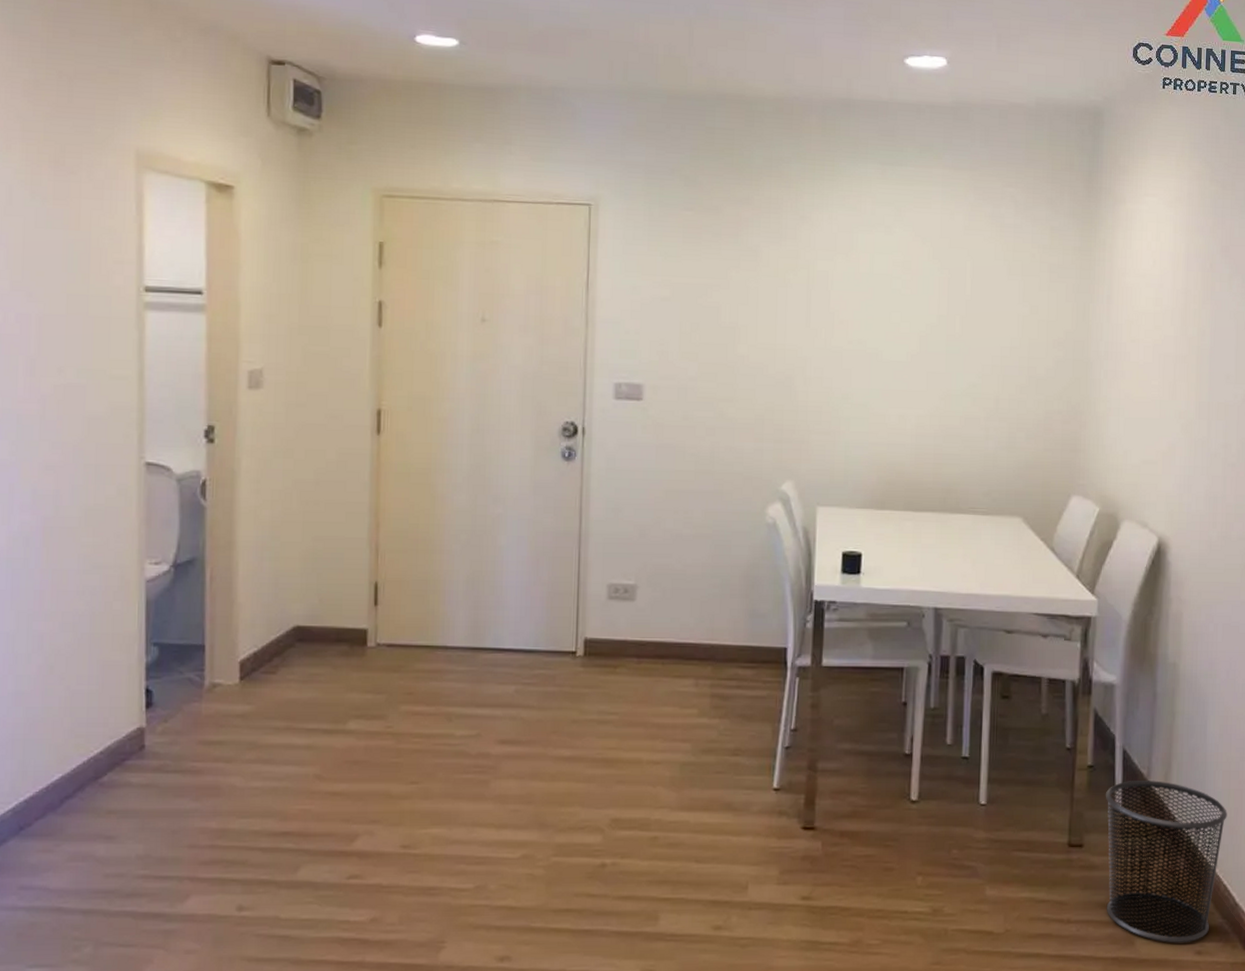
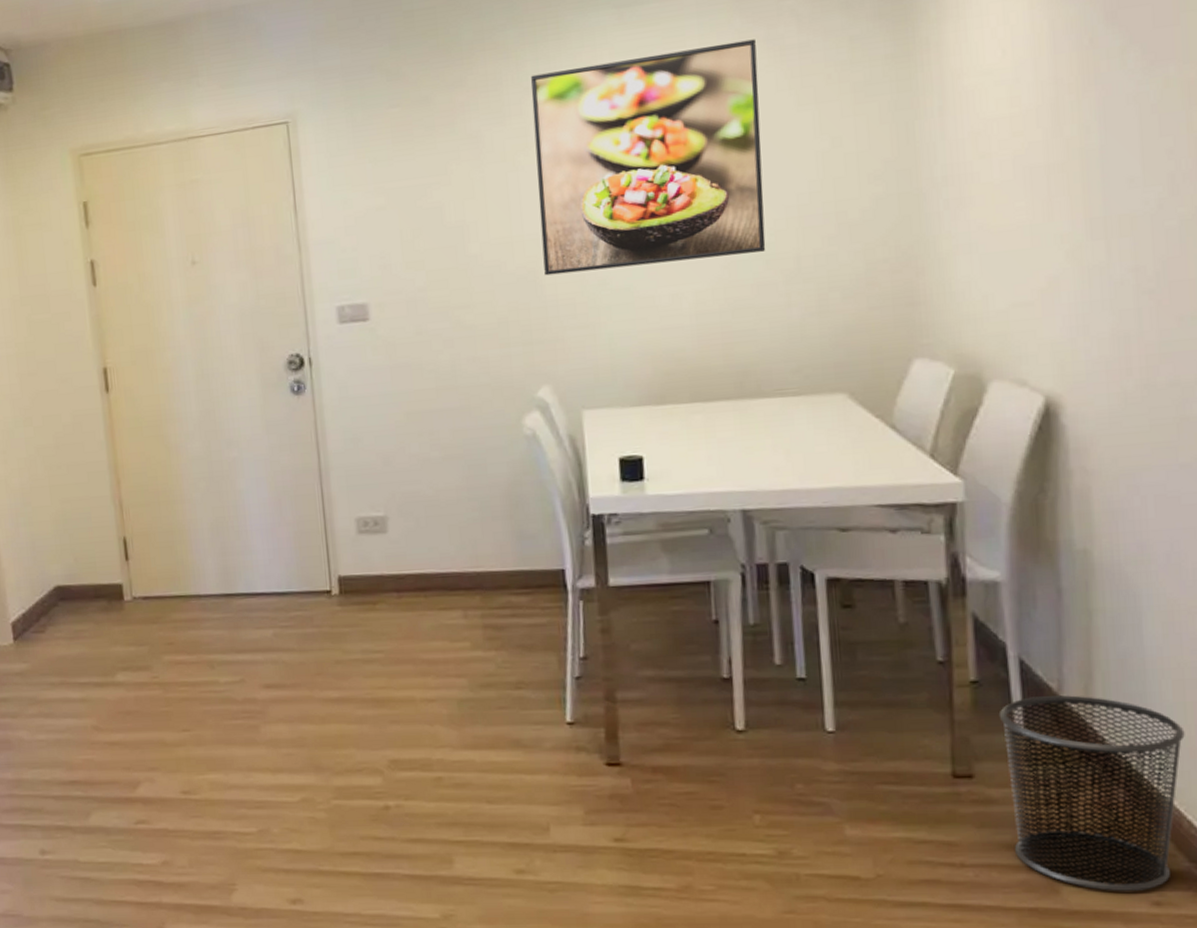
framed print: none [799,206,983,390] -> present [531,39,766,276]

